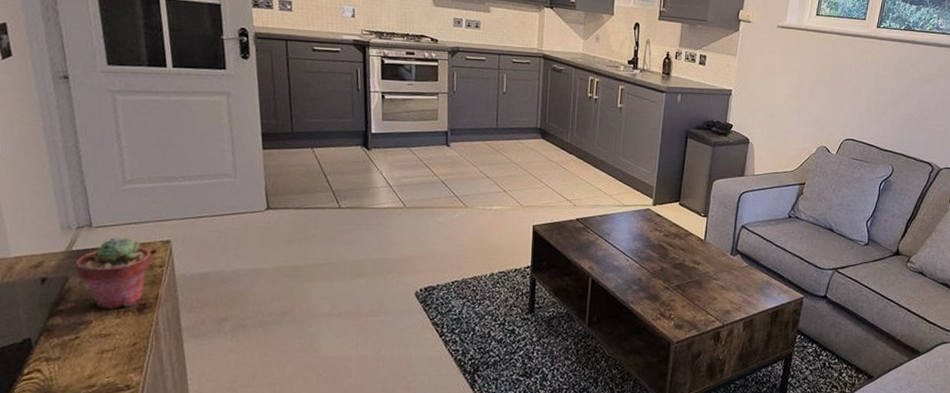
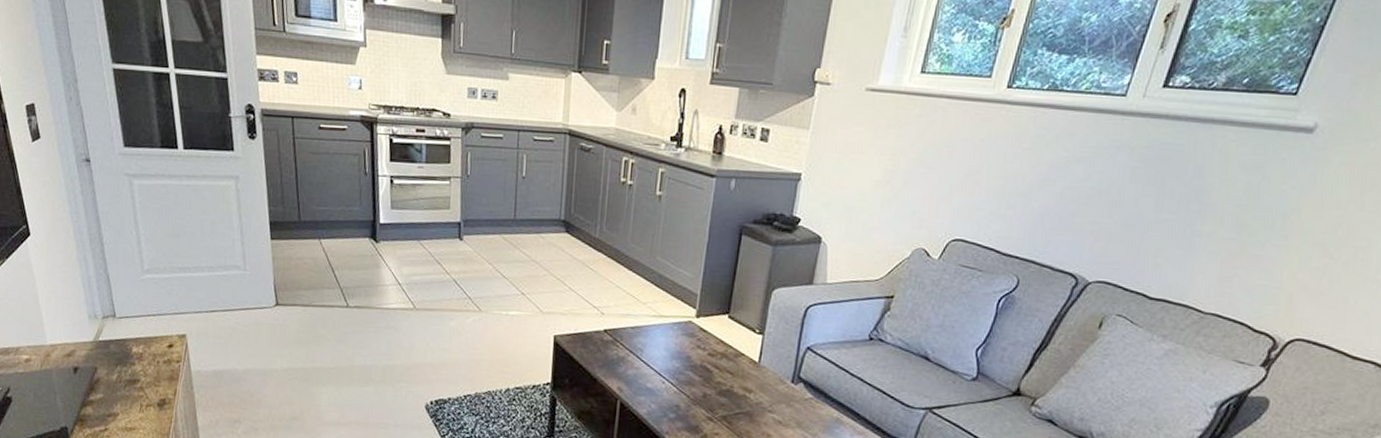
potted succulent: present [76,237,152,309] -> none [103,329,170,403]

